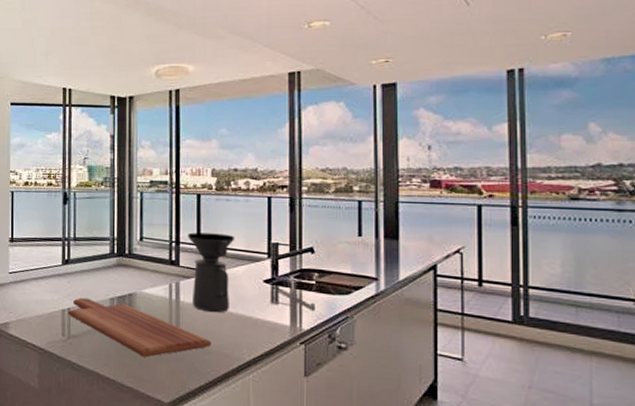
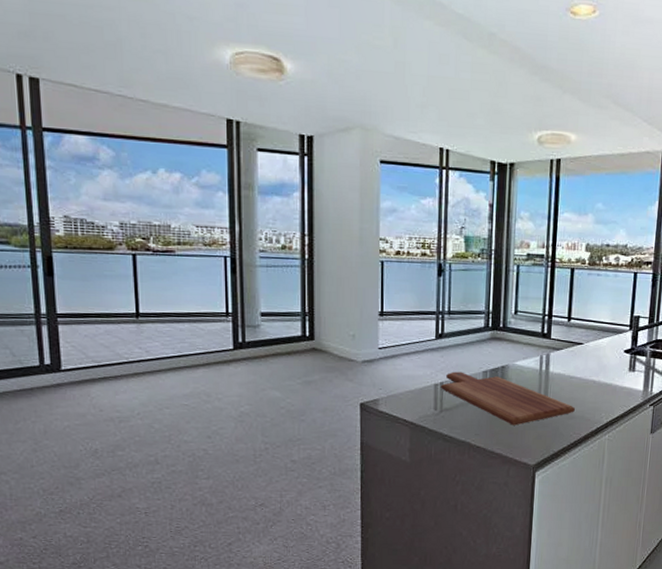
coffee maker: present [187,232,235,313] -> none [559,306,603,382]

